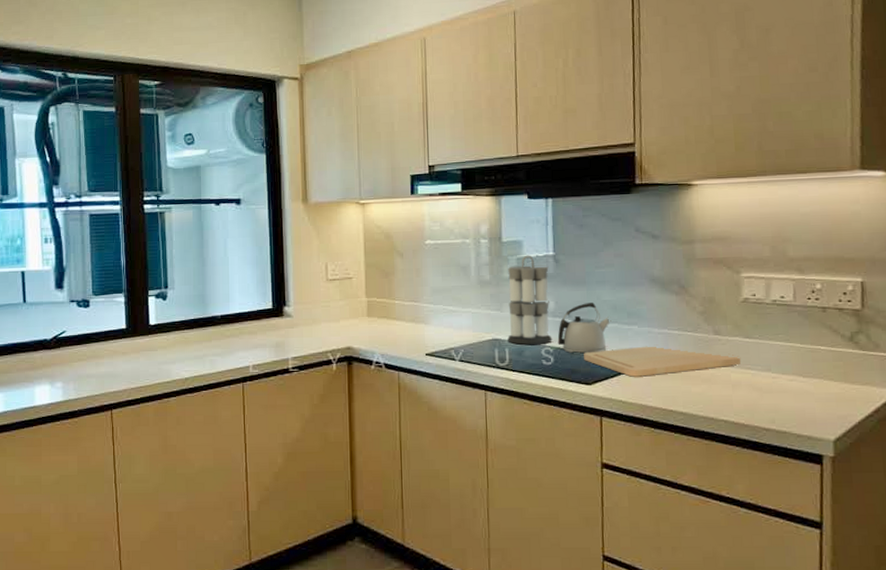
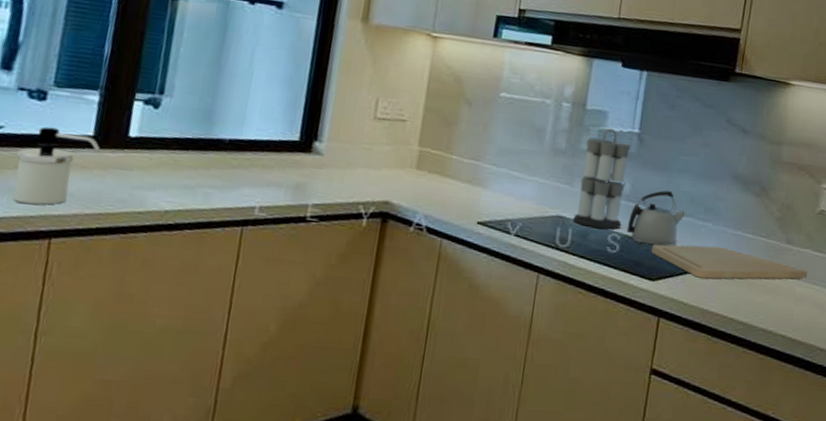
soap dispenser: none [78,326,132,387] -> present [13,126,100,205]

